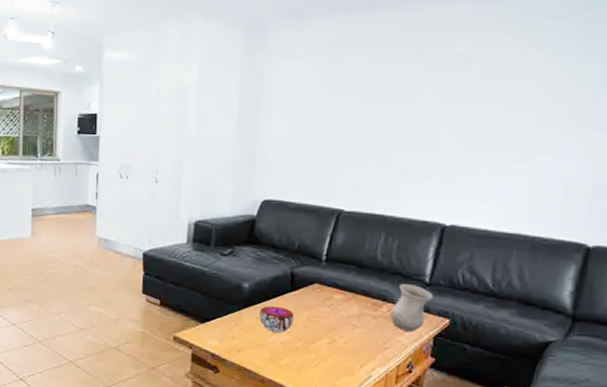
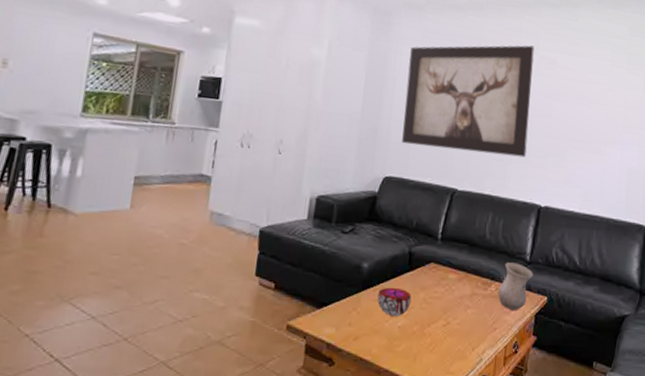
wall art: none [281,42,444,173] -> present [402,45,534,158]

